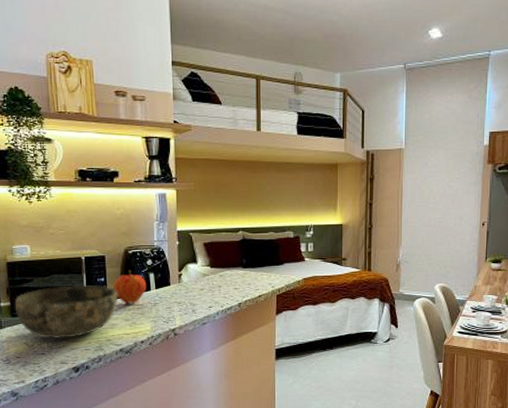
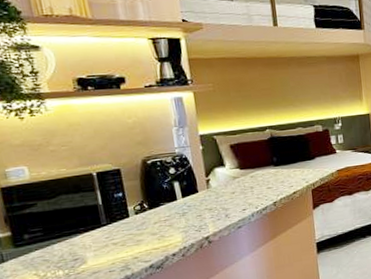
bowl: present [14,285,117,338] -> none [16,200,141,266]
fruit: present [113,270,147,305] -> none [133,181,173,218]

